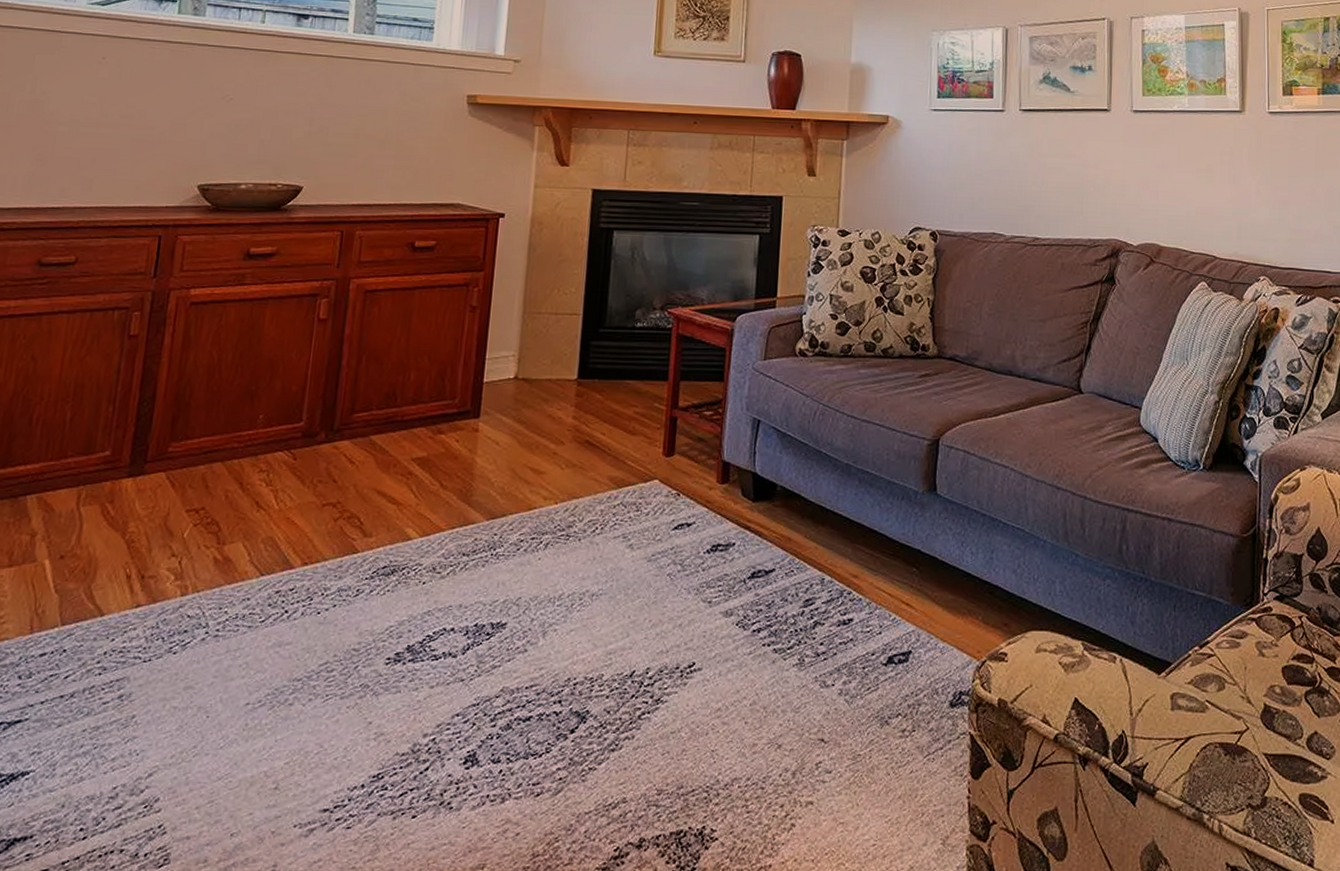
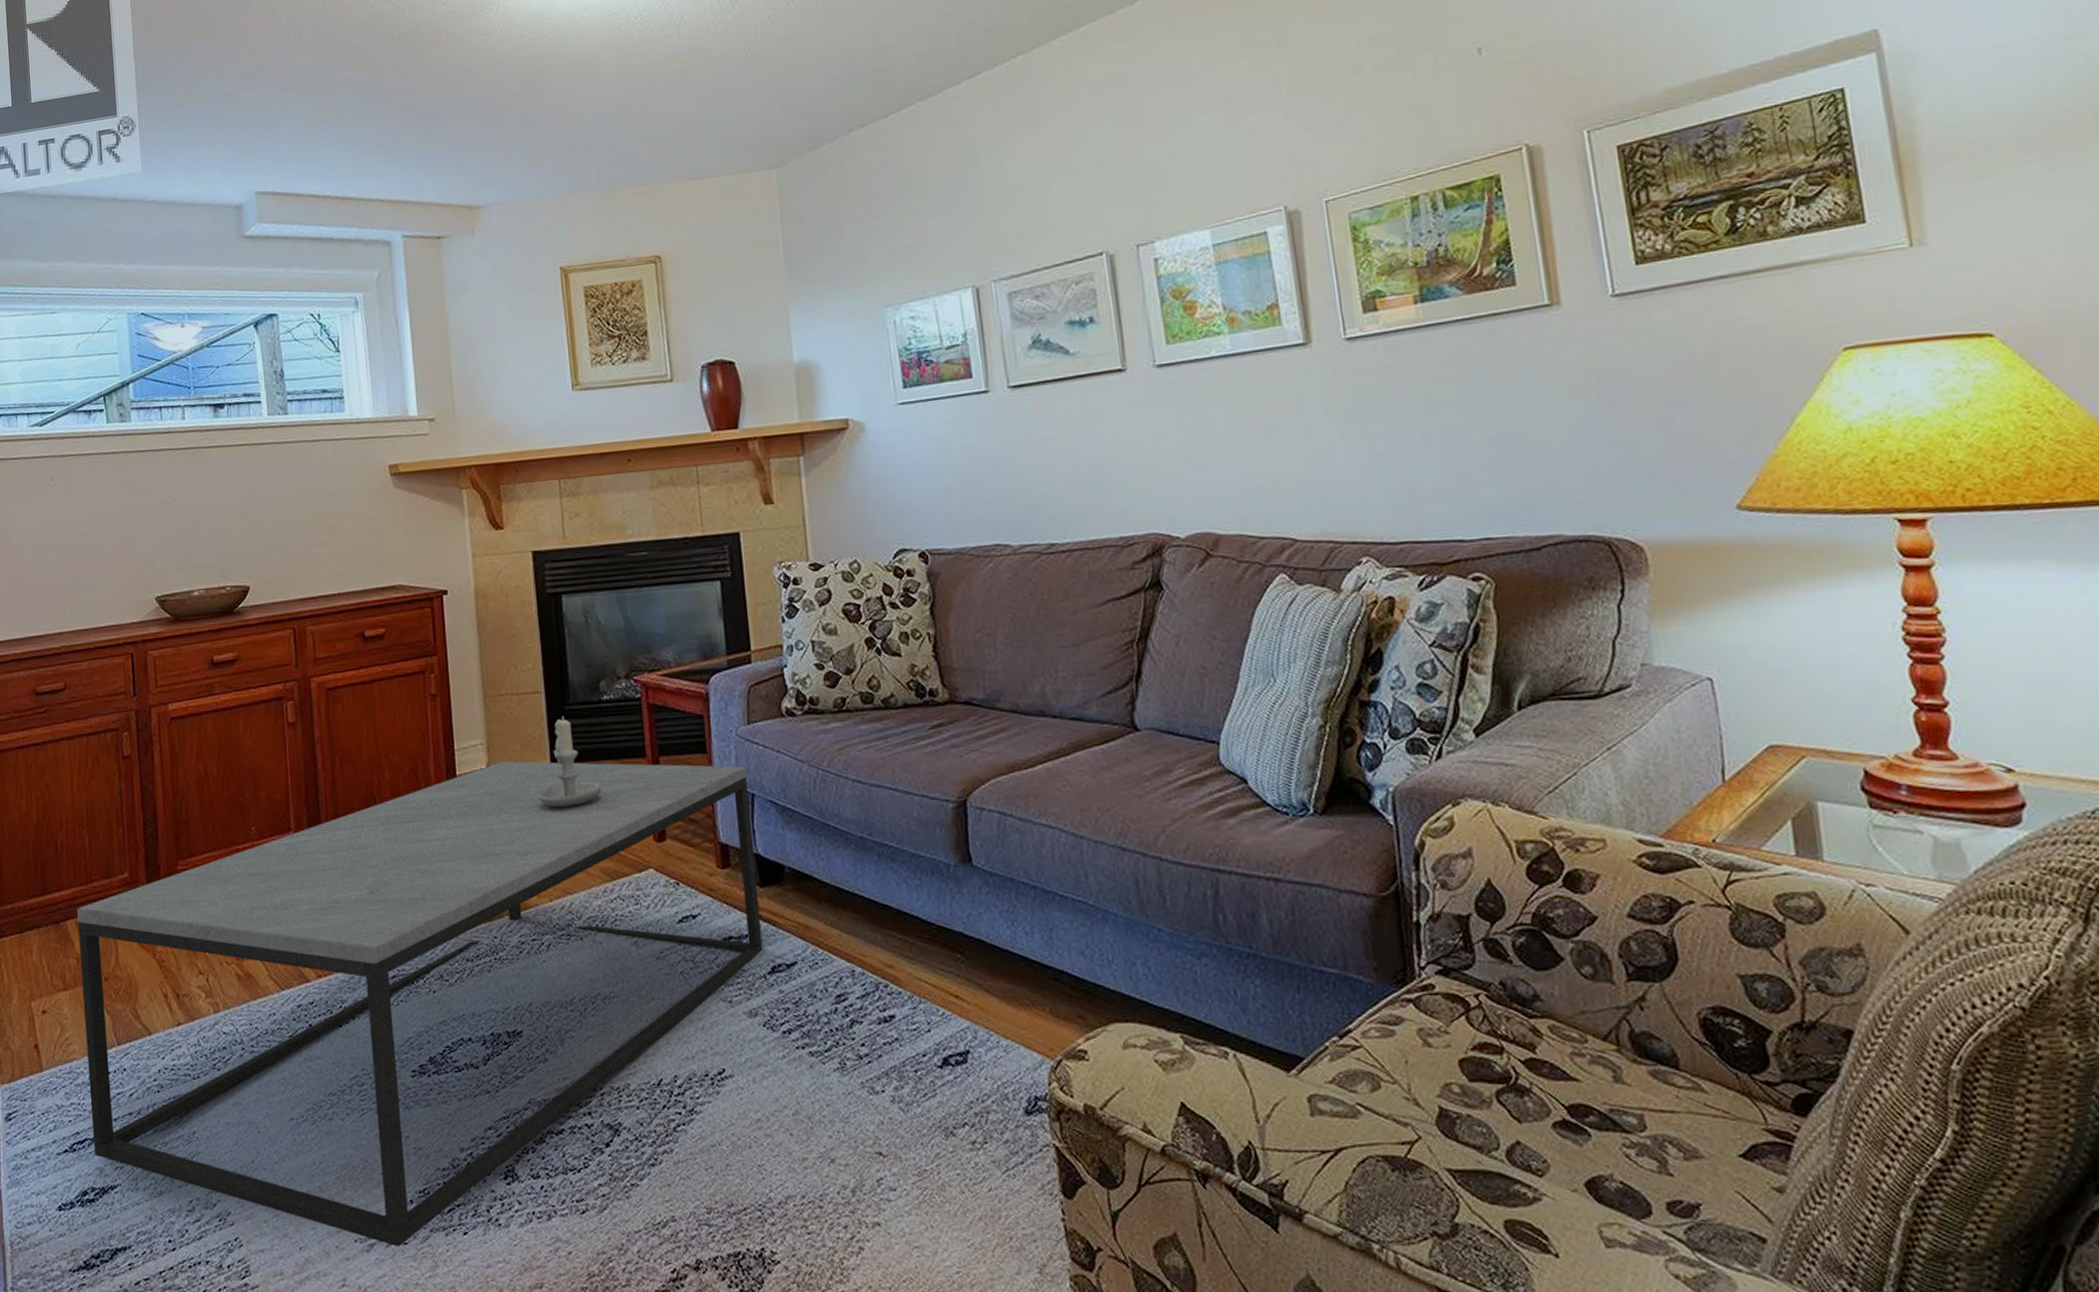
coffee table: none [9,373,756,832] -> present [77,761,763,1247]
candle: none [560,338,622,420] -> present [538,716,602,808]

